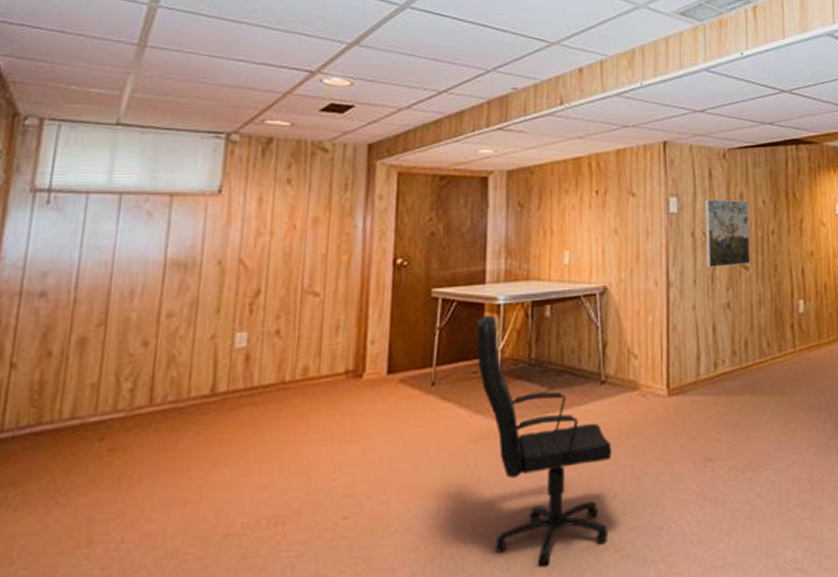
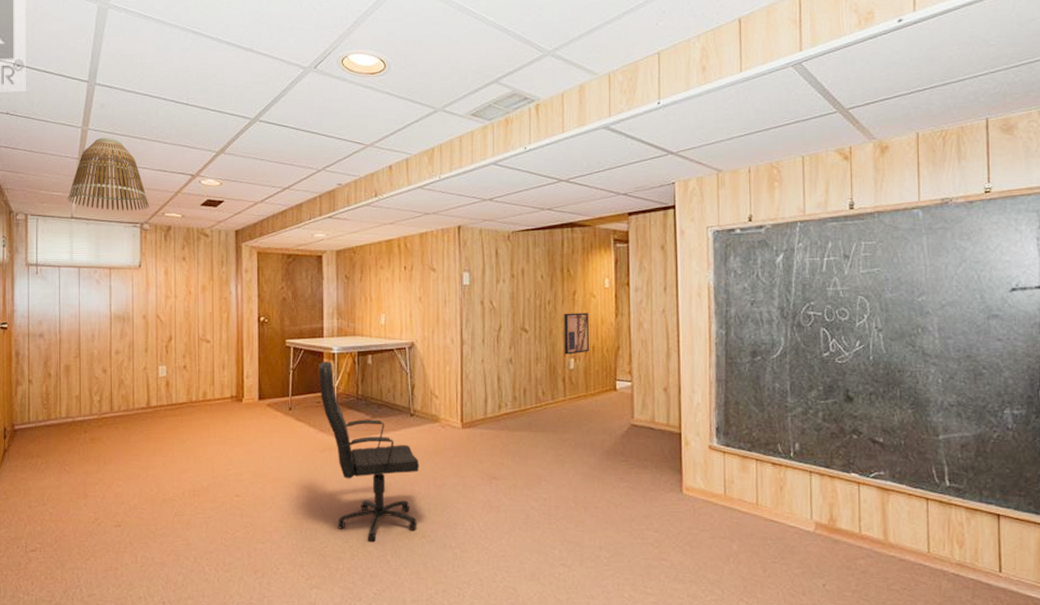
lamp shade: none [113,18,244,116] -> present [67,137,150,211]
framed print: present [705,199,751,269] -> none [492,274,530,331]
wall art: none [790,244,820,296] -> present [564,313,589,355]

